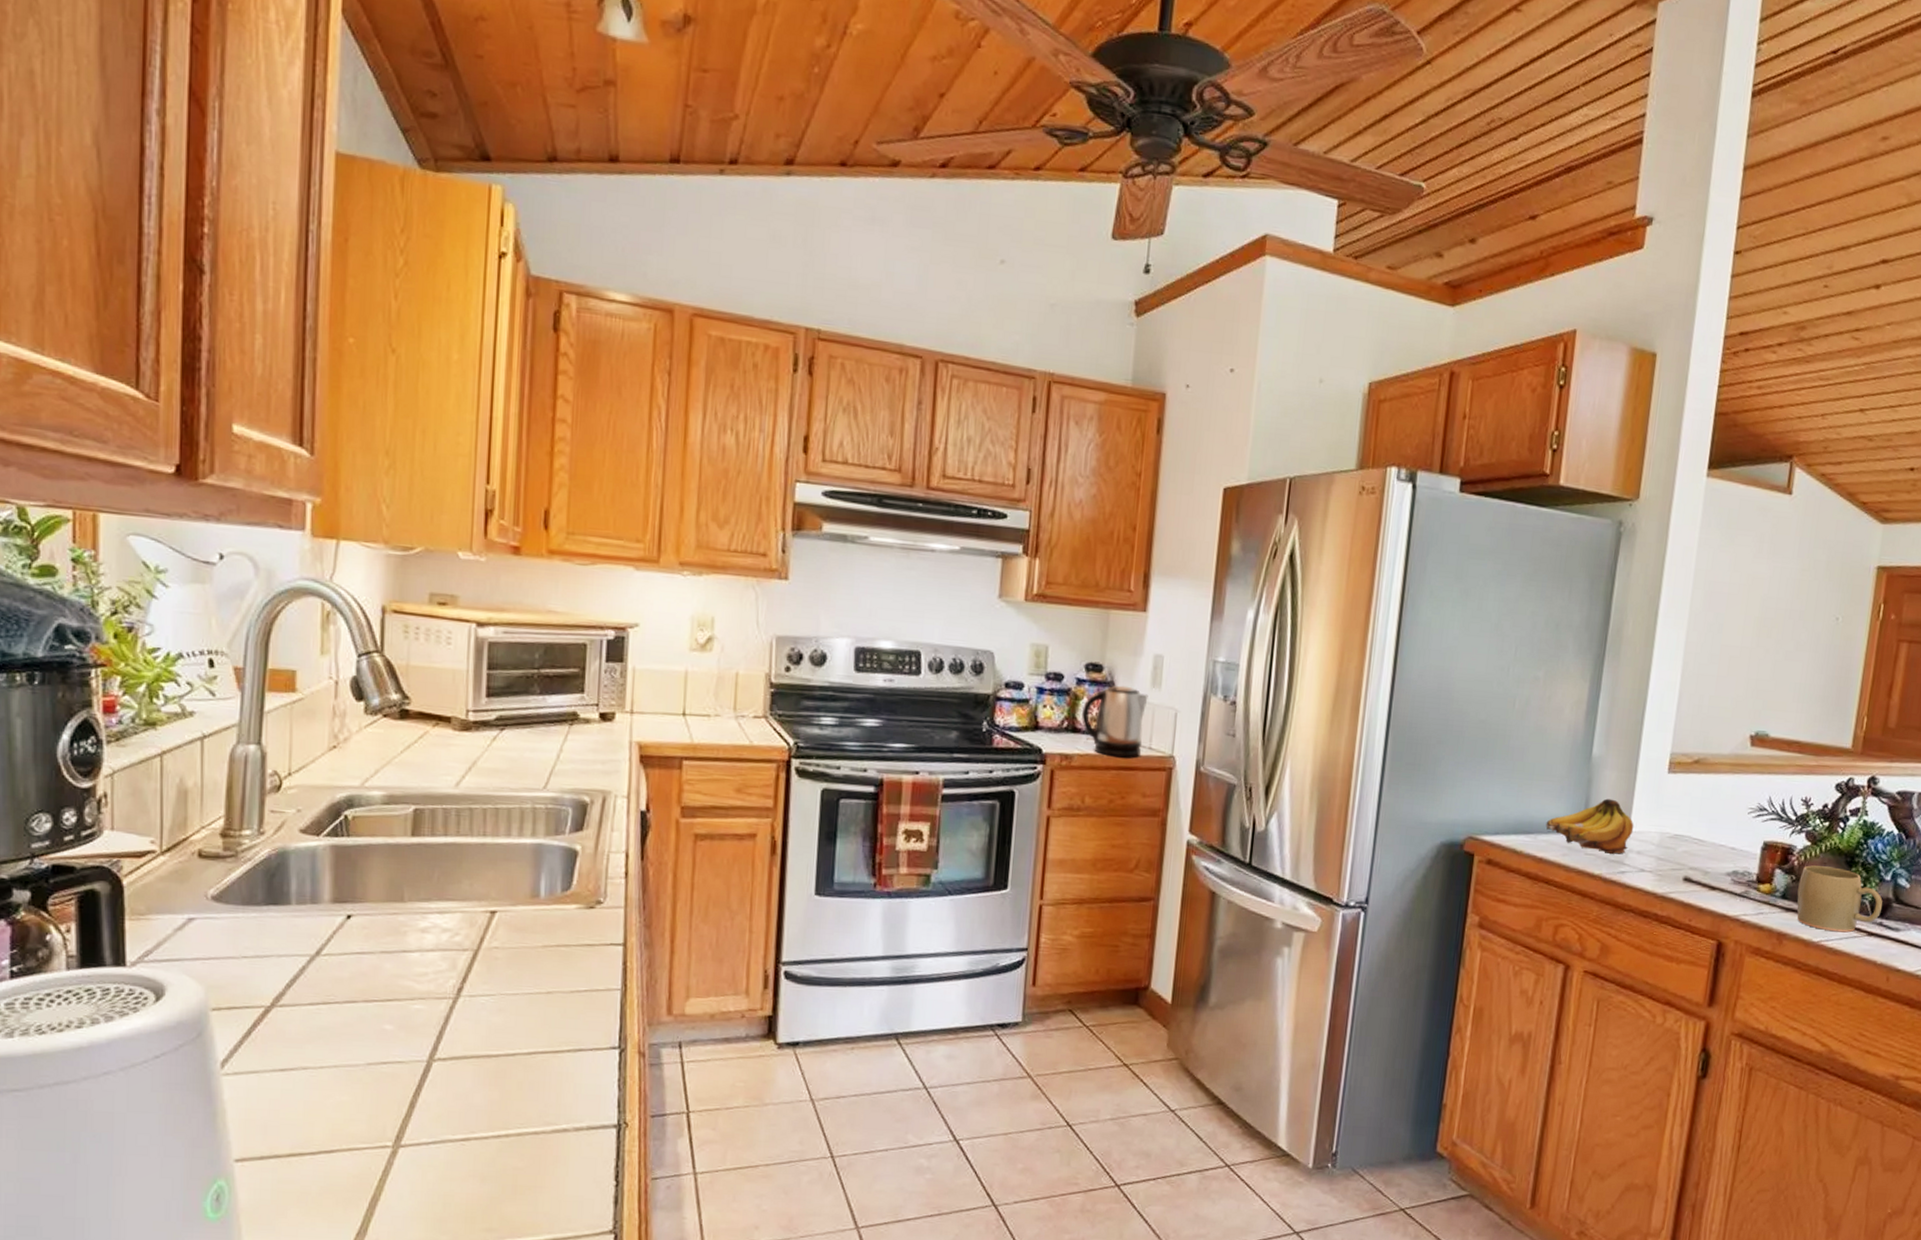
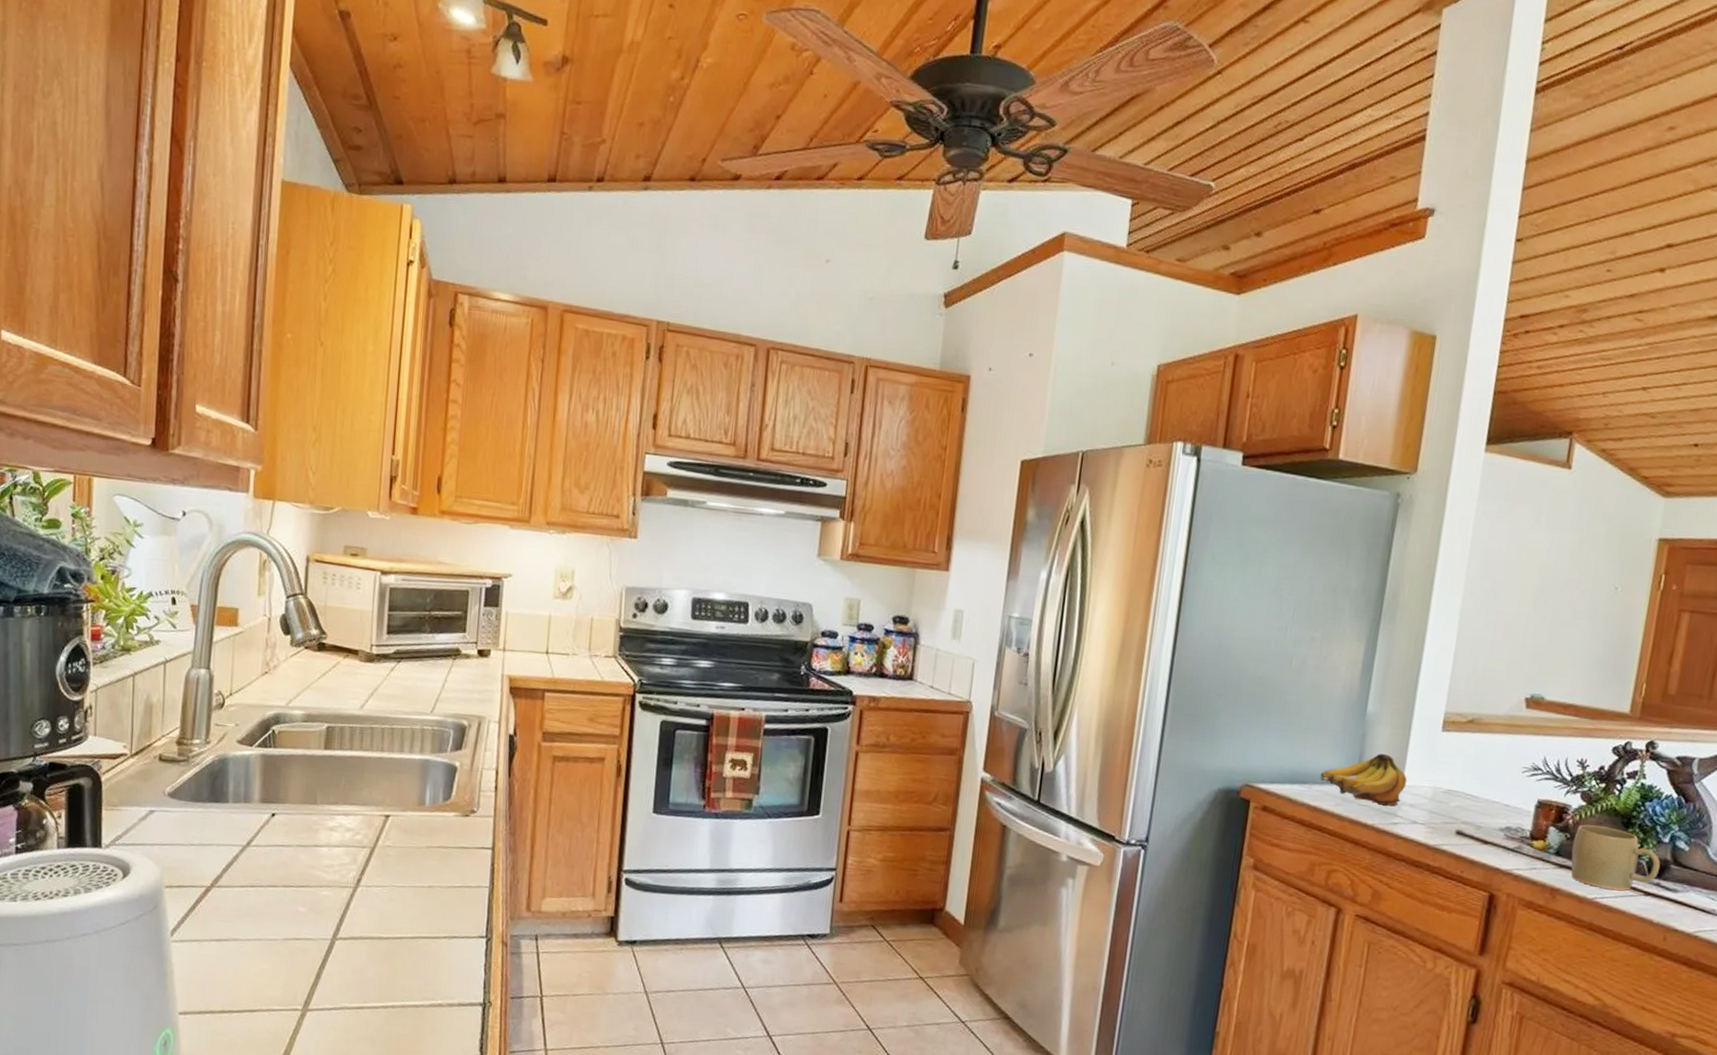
kettle: present [1082,685,1149,758] -> none [888,636,949,701]

